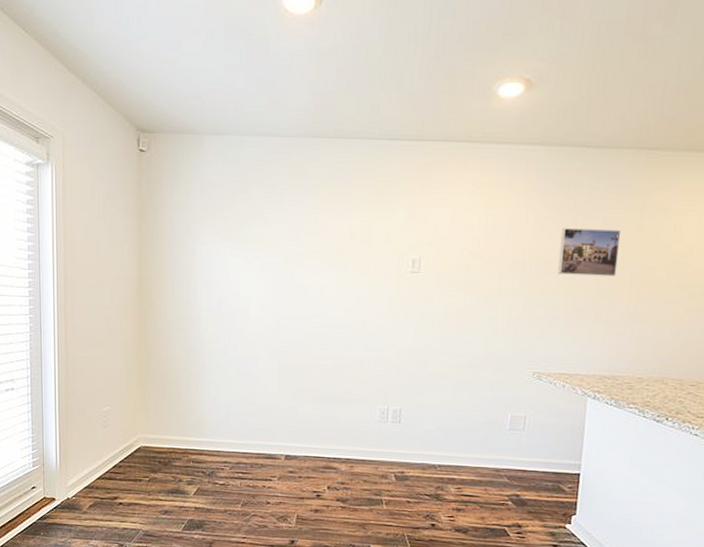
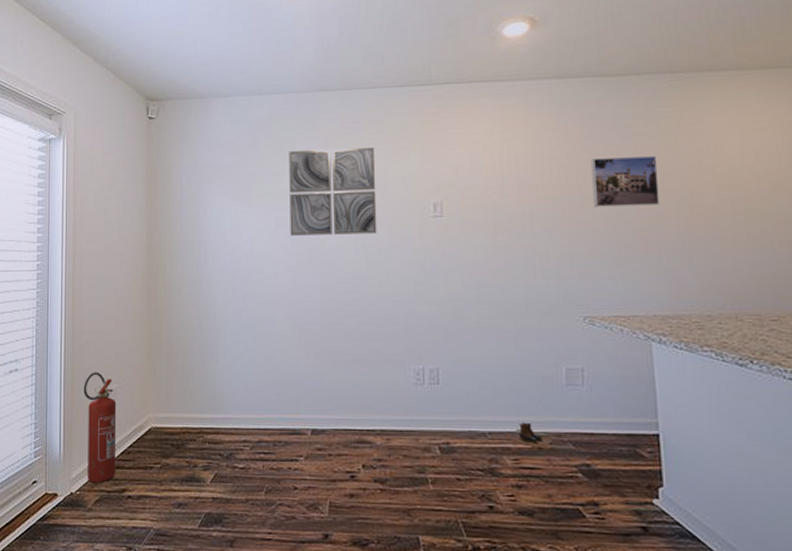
fire extinguisher: none [77,395,109,491] -> present [83,372,117,483]
wall art: none [276,197,362,284] -> present [289,148,377,236]
boots: none [453,458,492,481] -> present [507,422,554,449]

